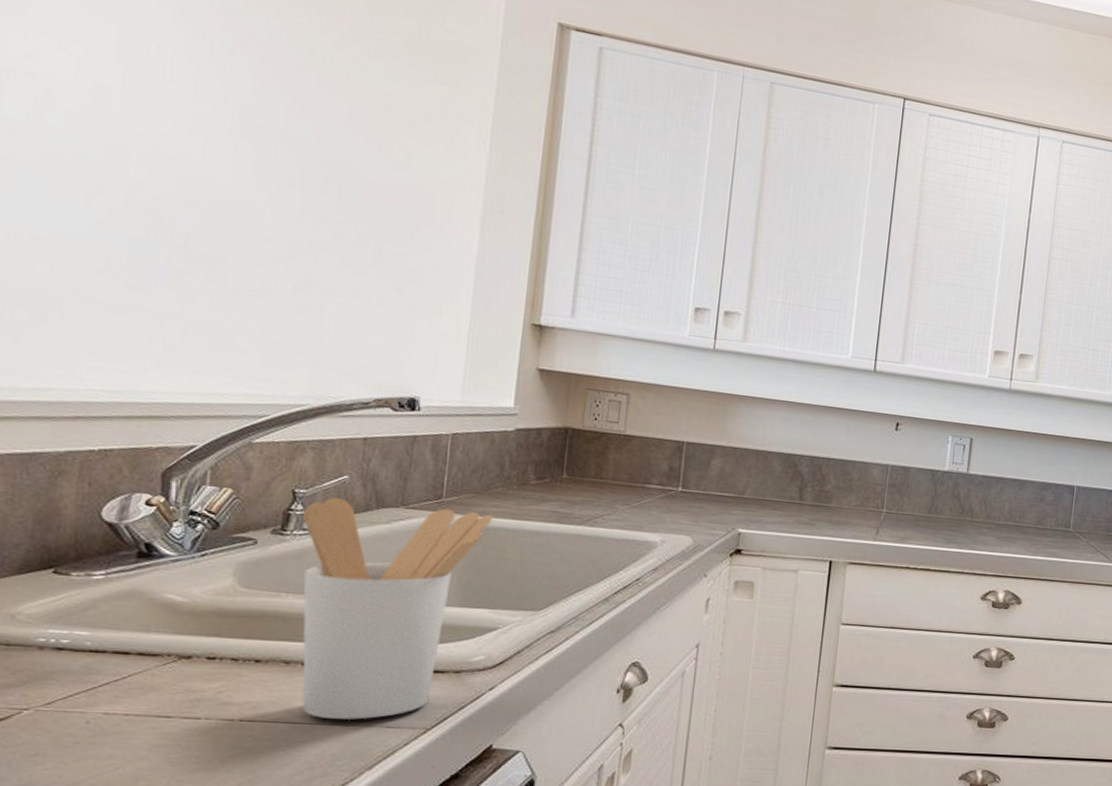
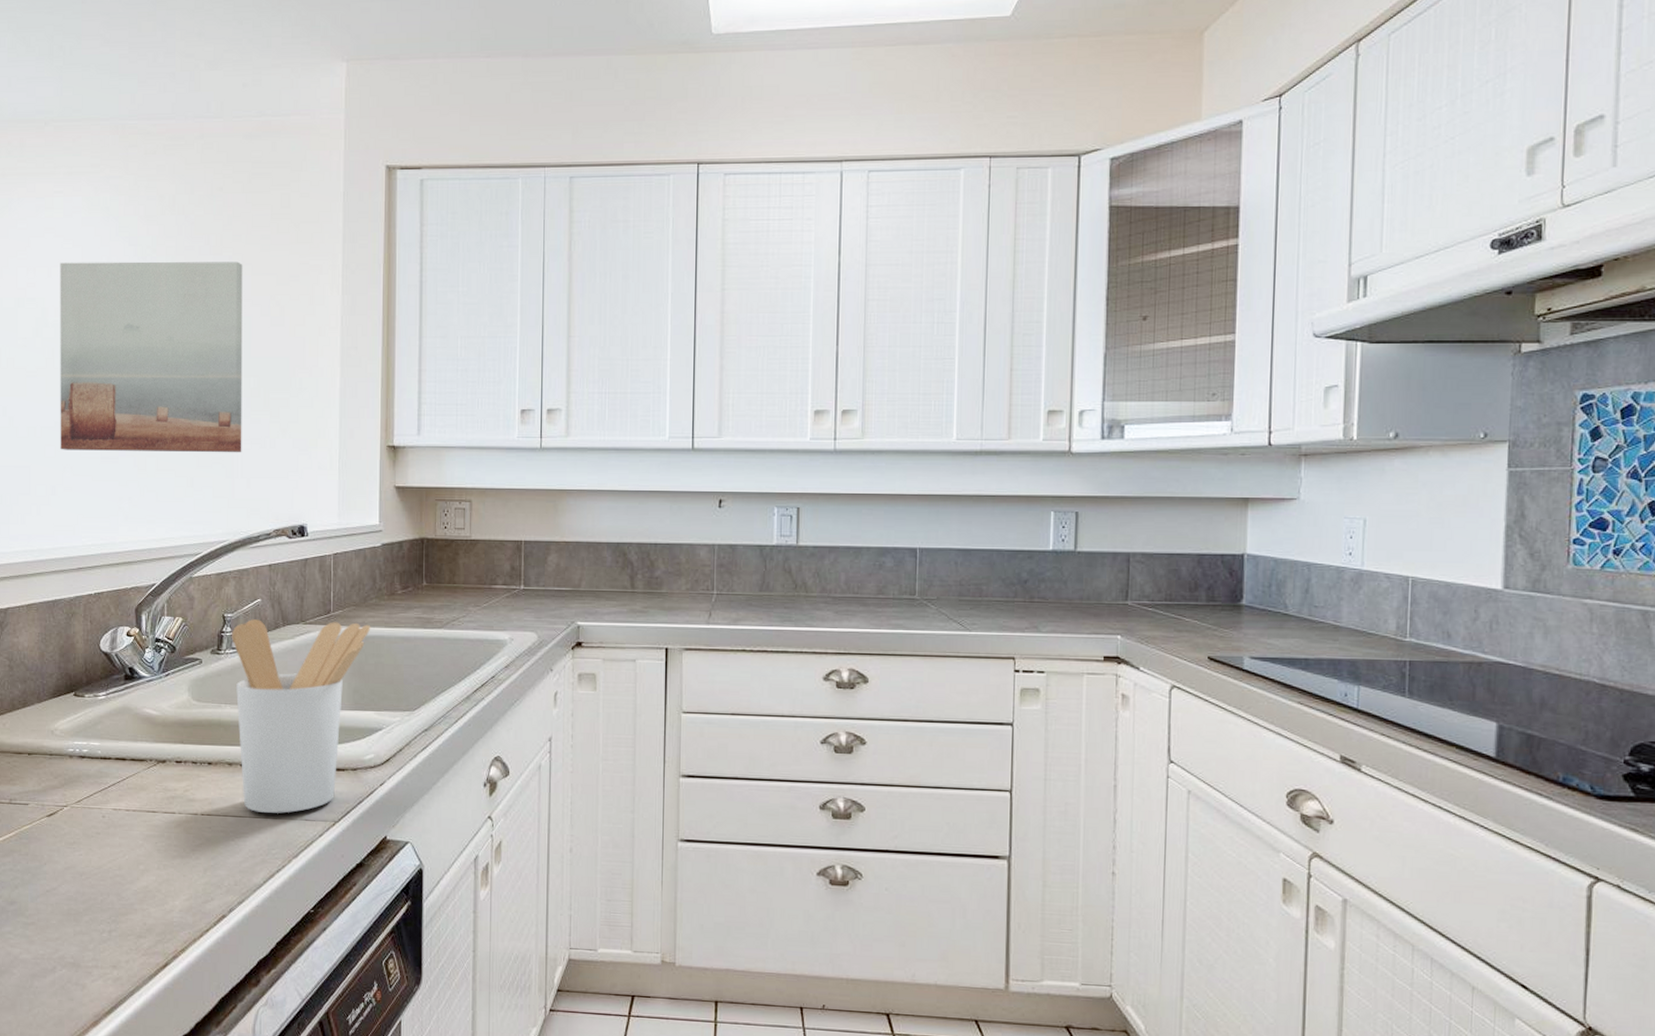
wall art: none [59,36,359,307] -> present [60,261,243,453]

